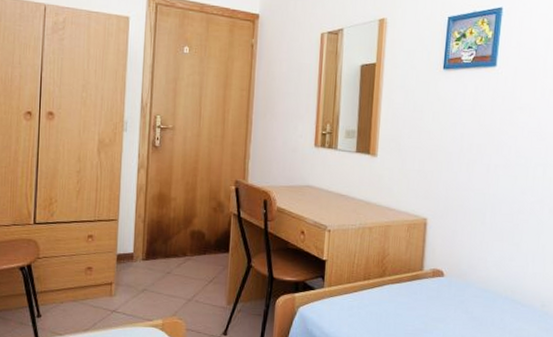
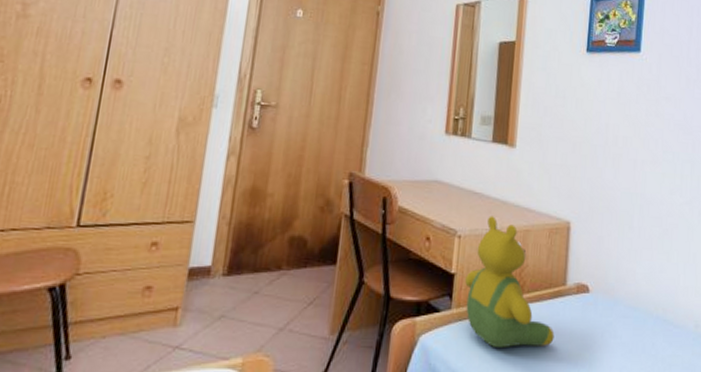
teddy bear: none [335,214,413,319] -> present [465,216,555,349]

